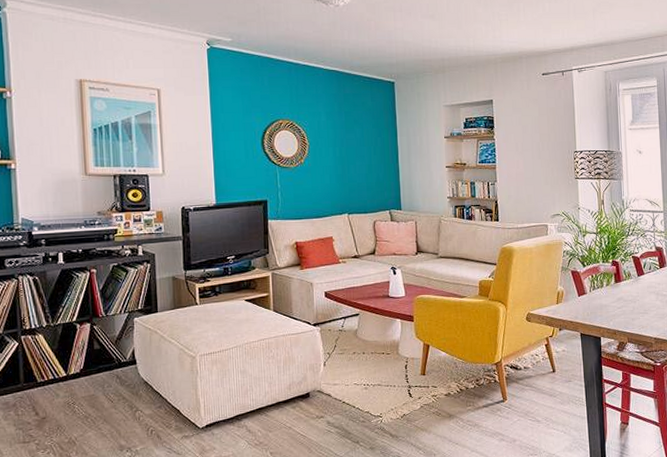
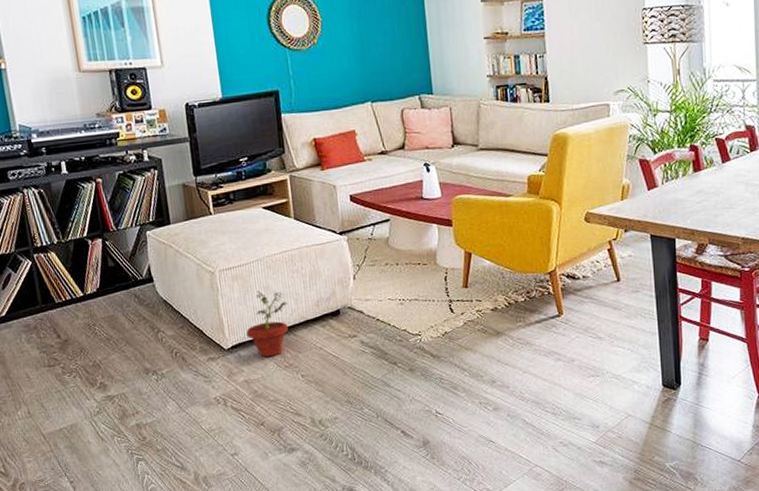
potted plant: none [221,374,262,435] -> present [246,290,289,357]

